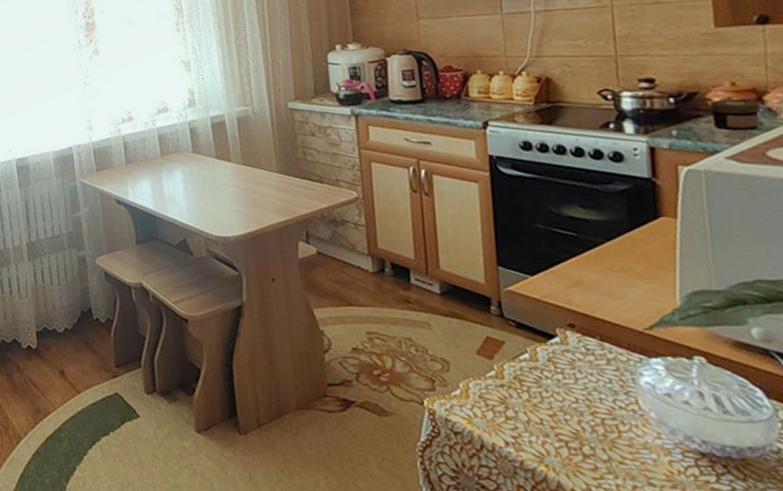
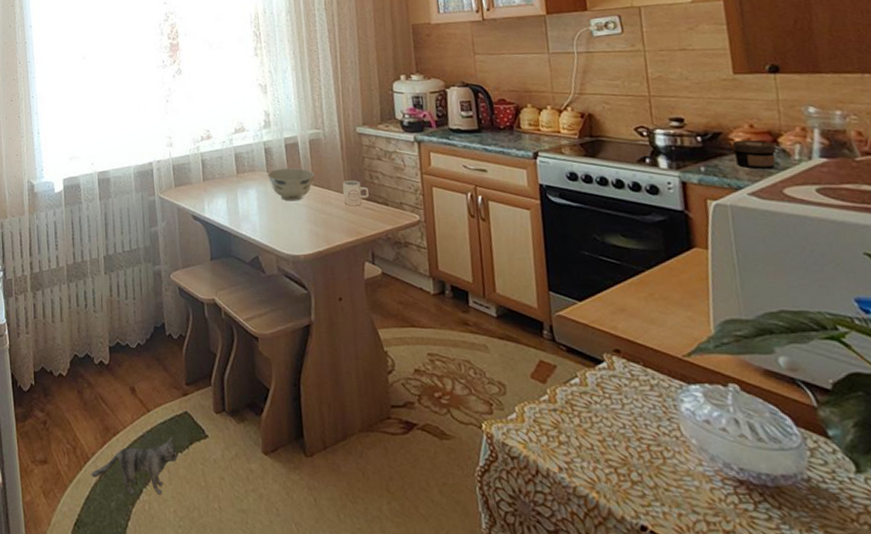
cat: none [24,416,110,472] -> present [91,436,178,495]
bowl: none [192,147,244,182] -> present [267,167,315,201]
mug: none [273,158,302,185] -> present [342,180,369,206]

